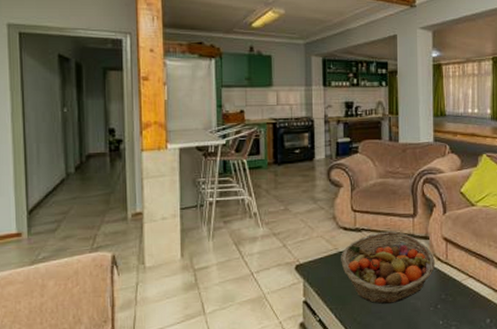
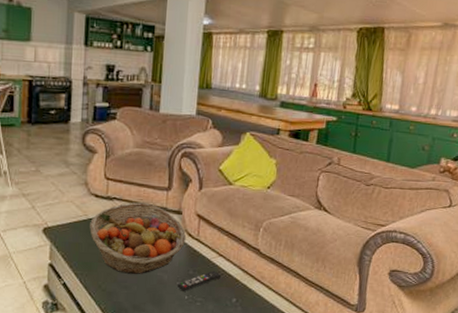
remote control: none [430,292,472,317] -> present [176,270,221,291]

